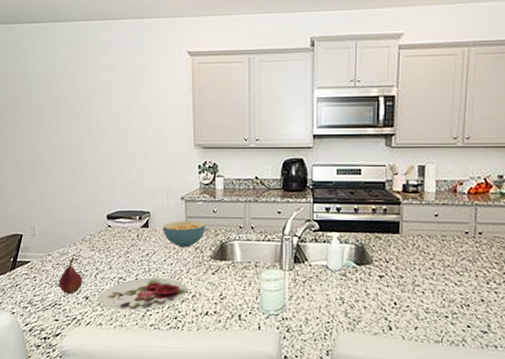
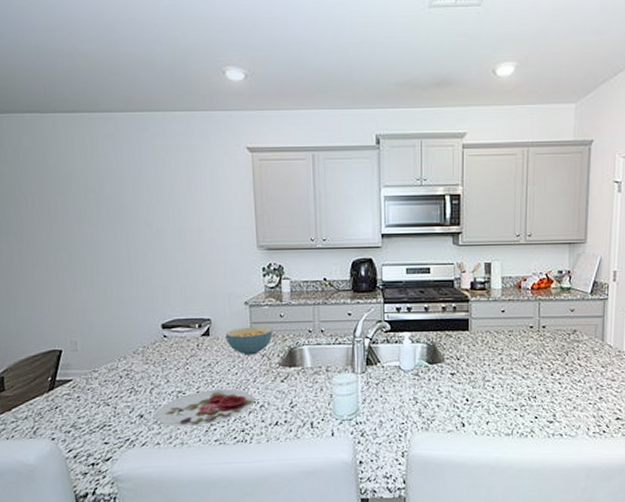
fruit: present [59,257,83,294] -> none [107,372,137,414]

